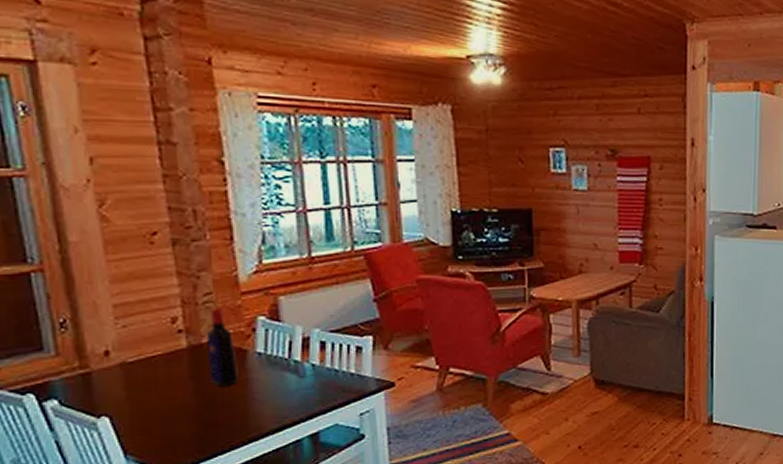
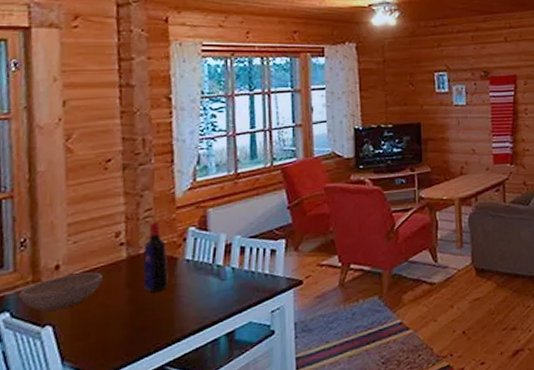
bowl: none [66,361,161,401] -> present [19,272,103,311]

